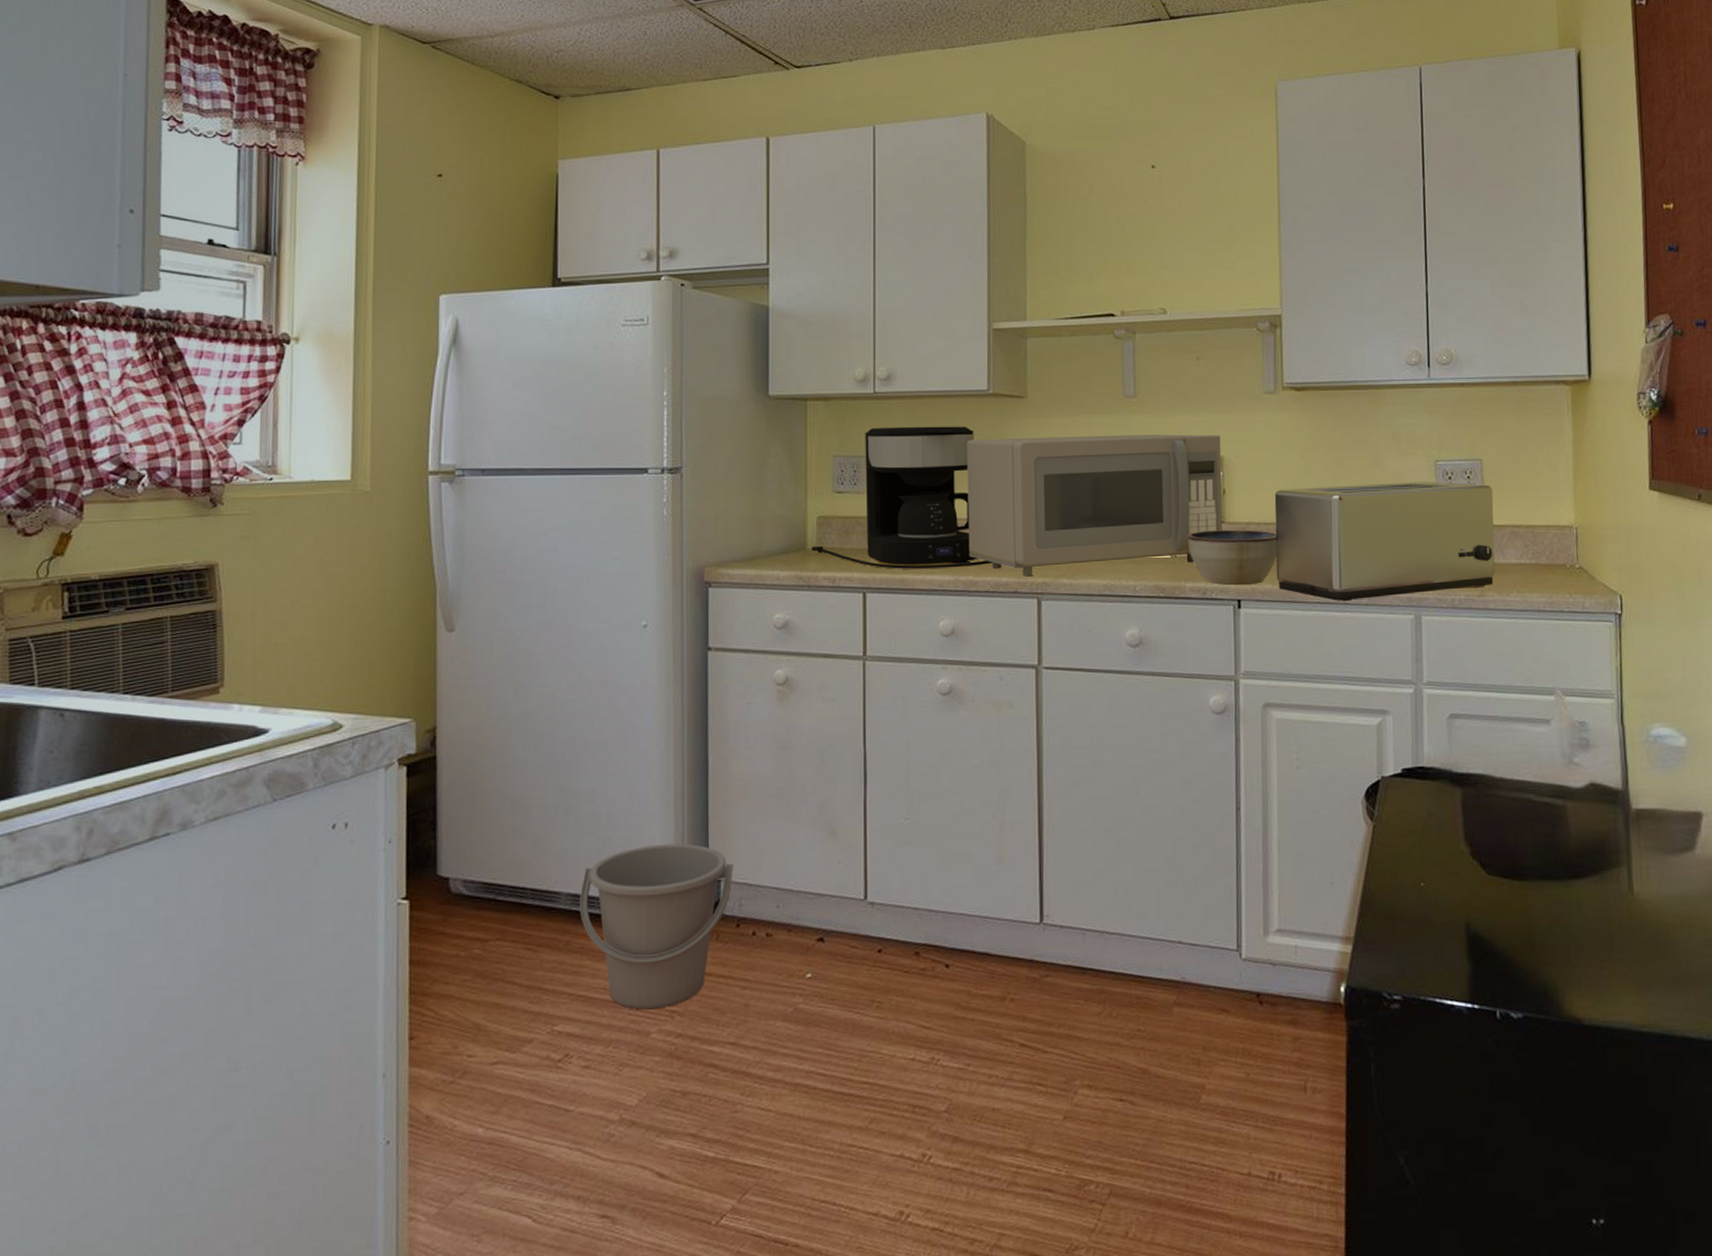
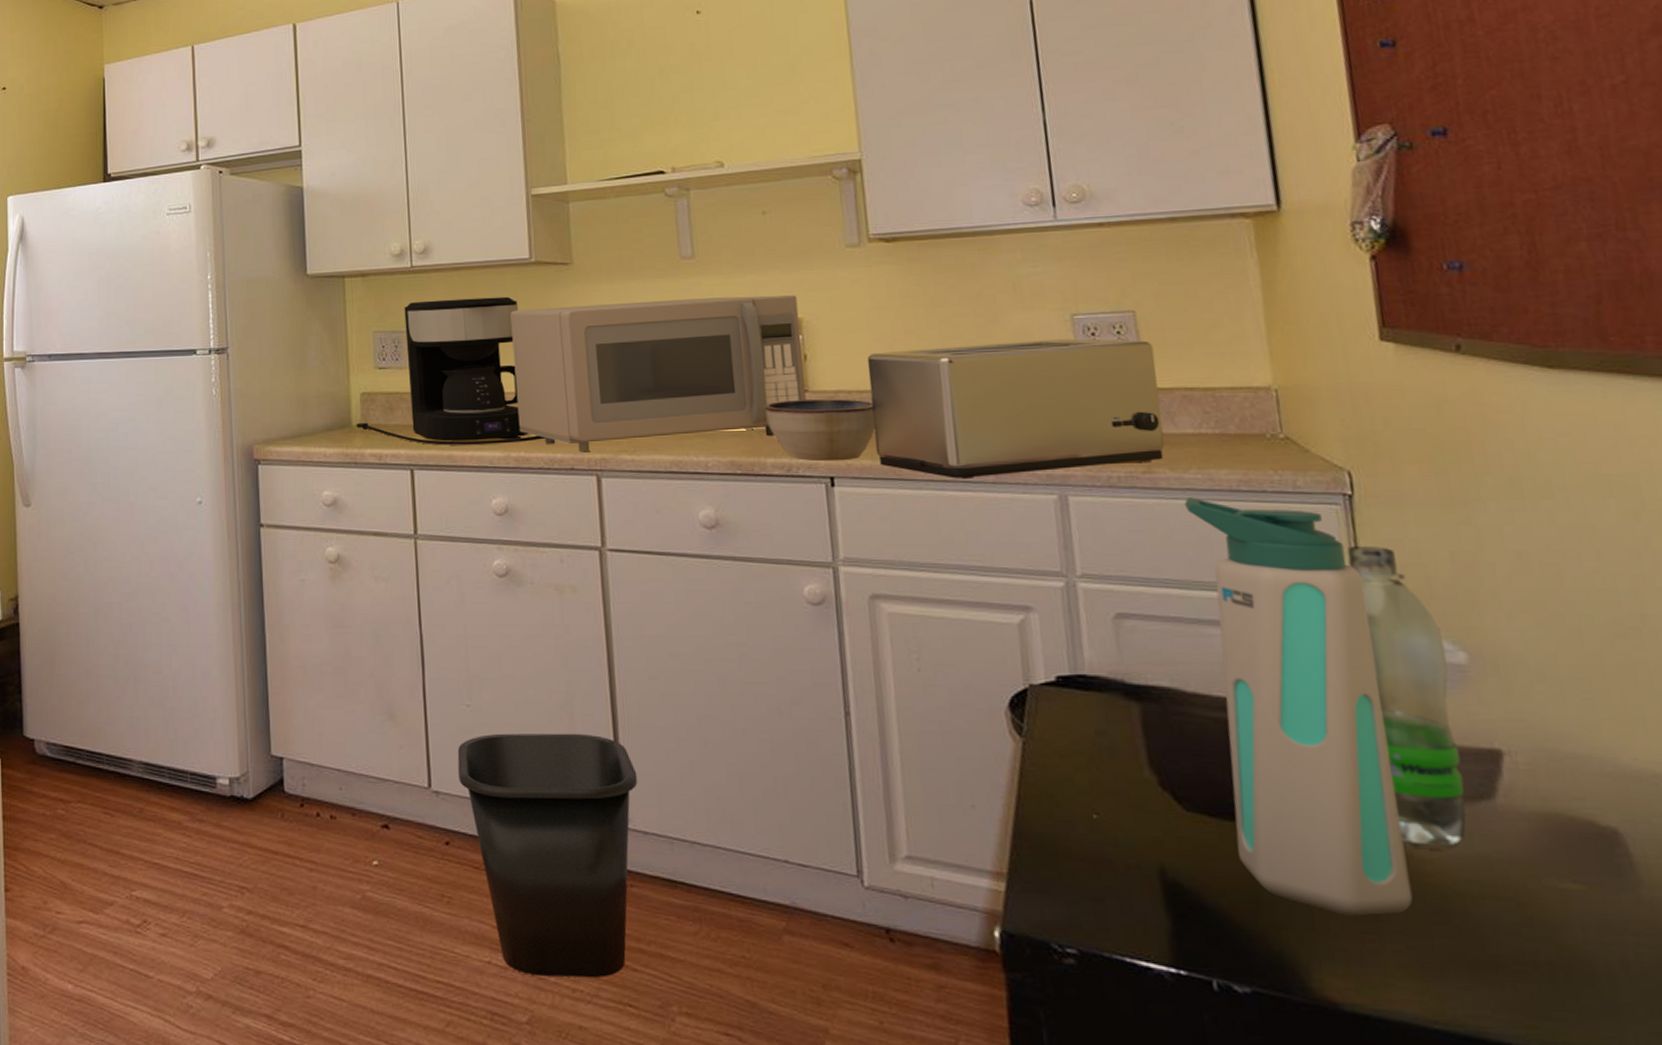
bucket: present [580,843,733,1010] -> none [151,718,295,884]
waste bin: none [894,839,1058,1066] -> present [457,733,638,978]
water bottle: none [1505,615,1636,950] -> present [1184,496,1413,916]
bottle: none [1614,654,1676,892] -> present [1347,545,1467,849]

